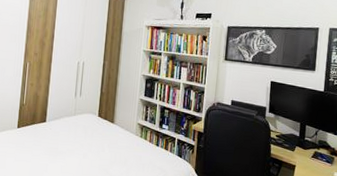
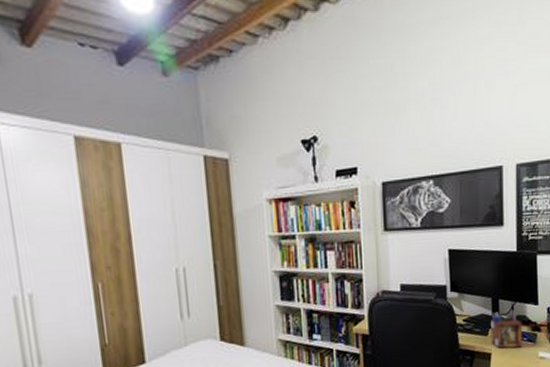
desk organizer: none [296,134,323,166] -> present [491,309,523,349]

